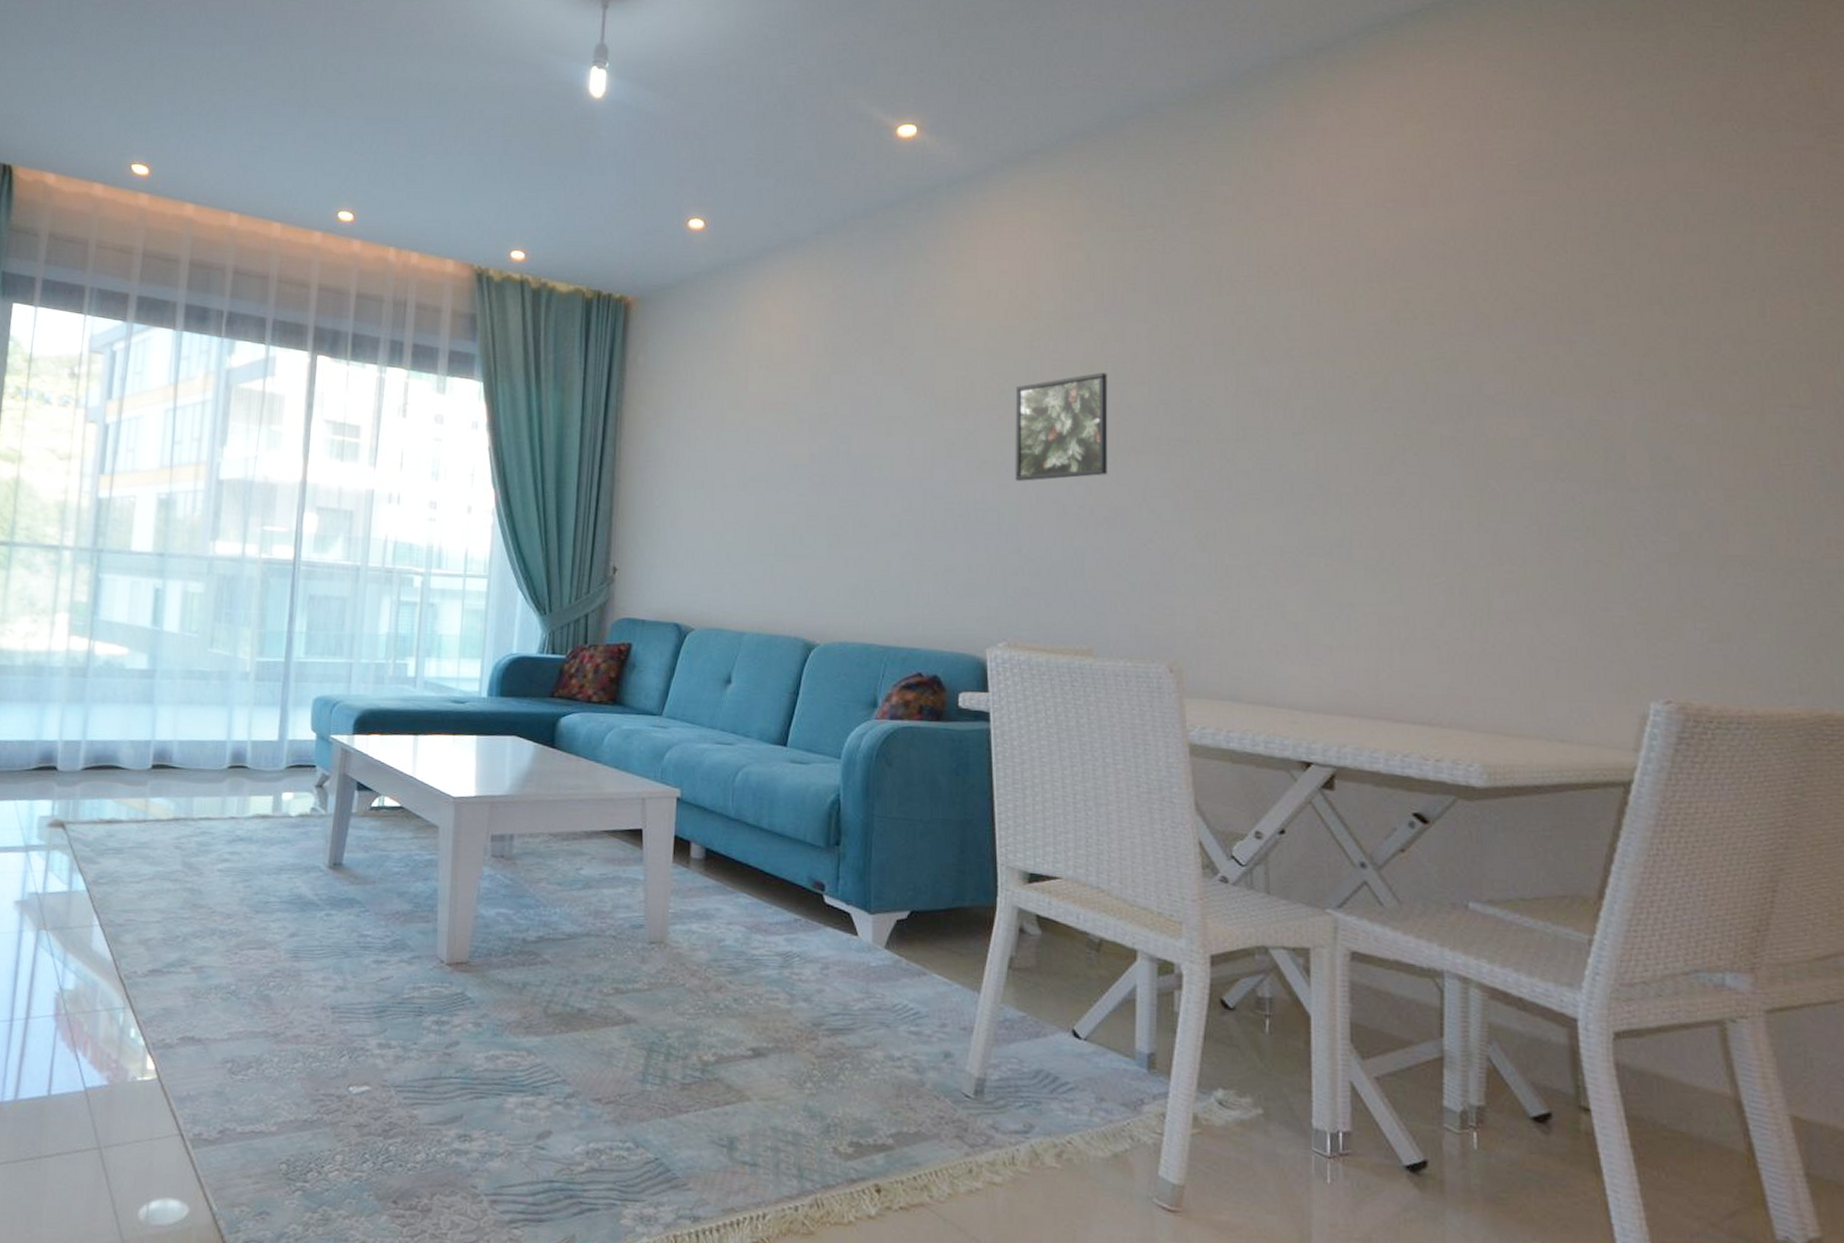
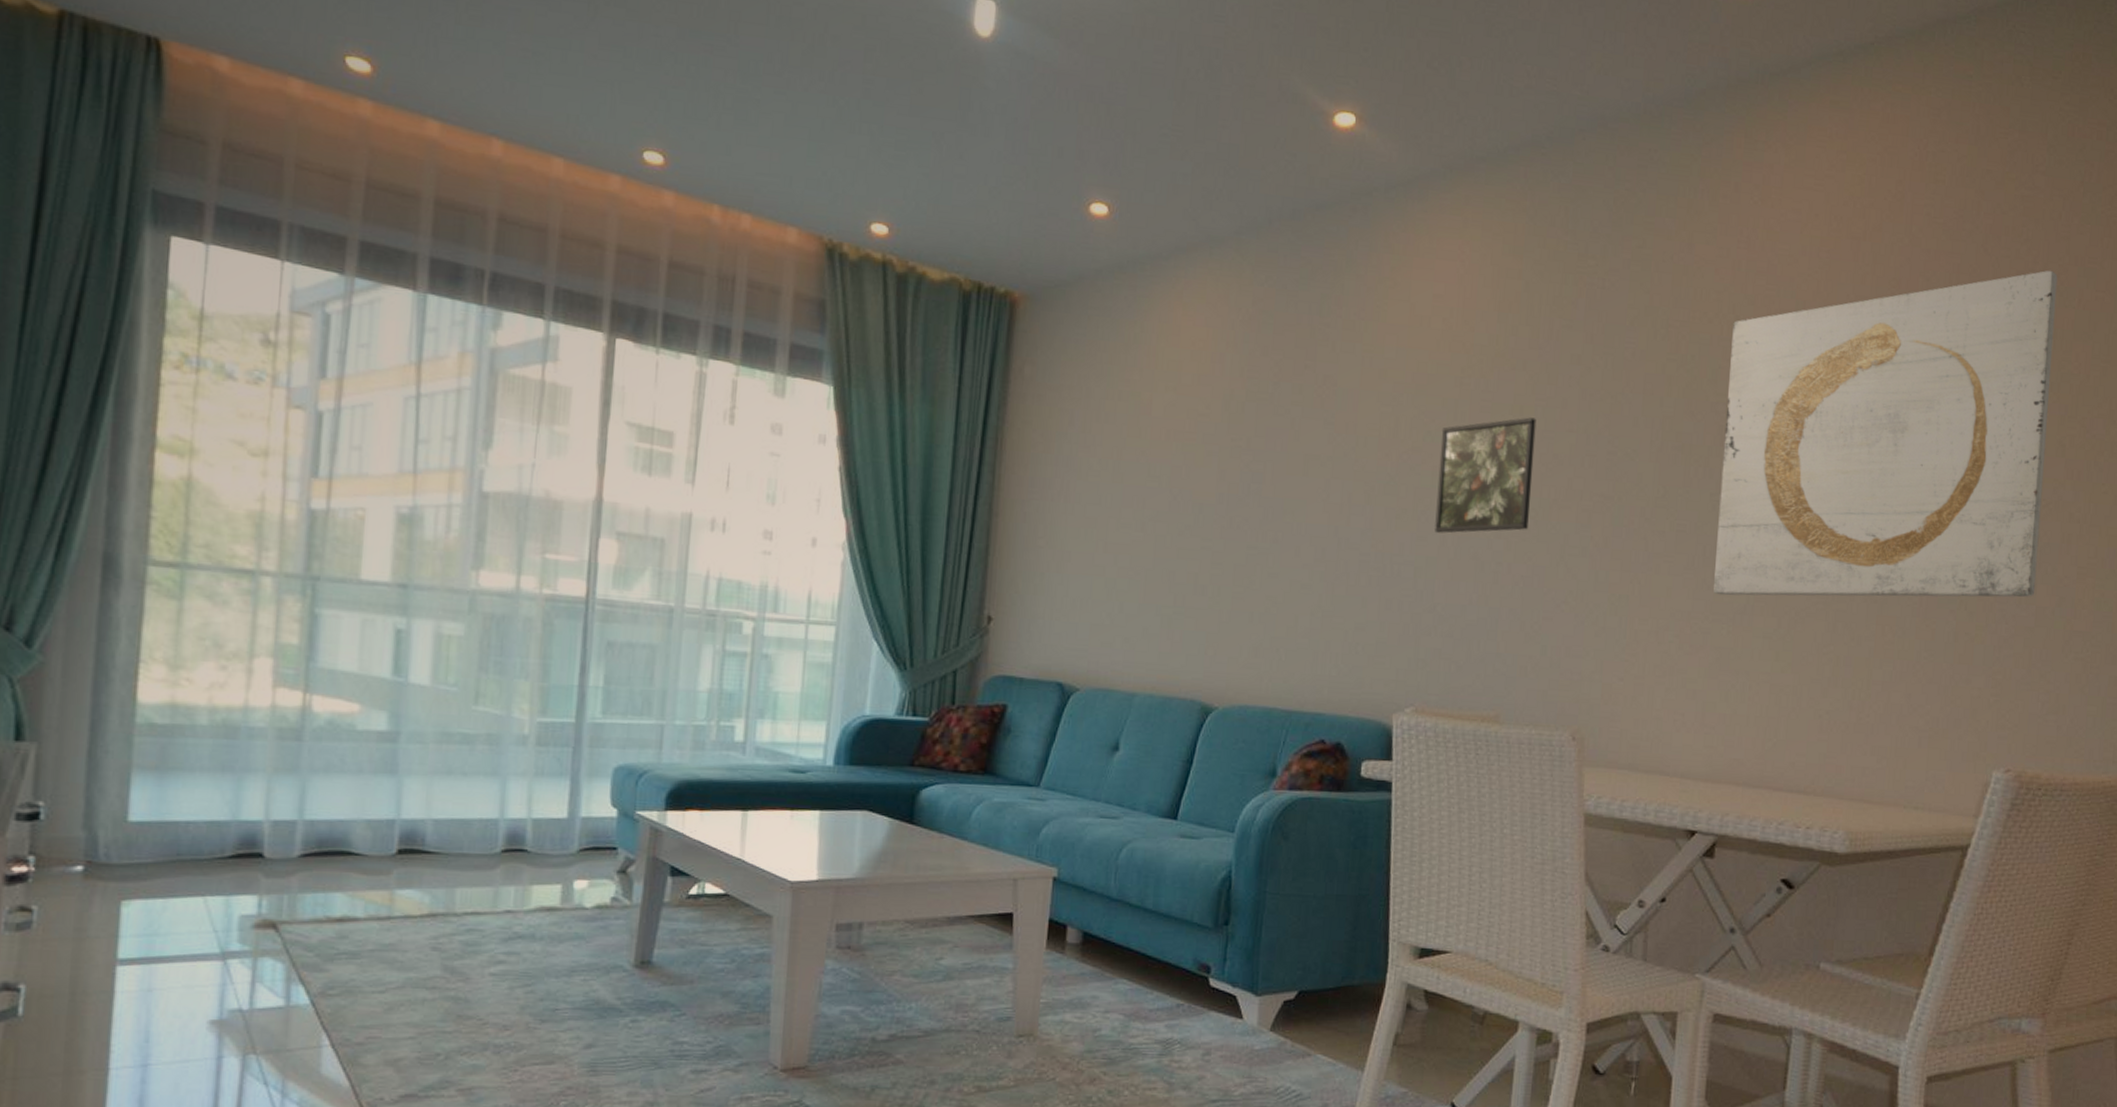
wall art: none [1300,198,1676,530] -> present [1714,270,2058,598]

